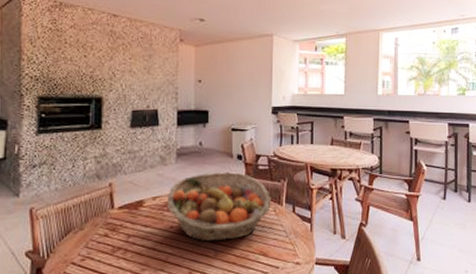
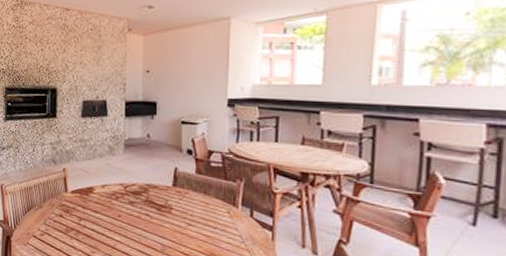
fruit basket: present [167,172,271,242] -> none [115,165,225,237]

